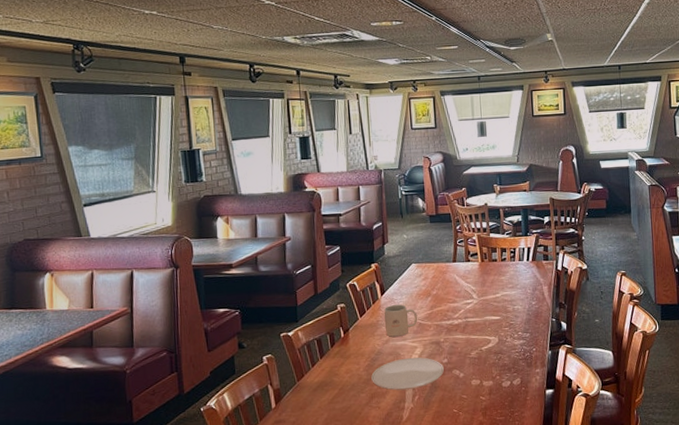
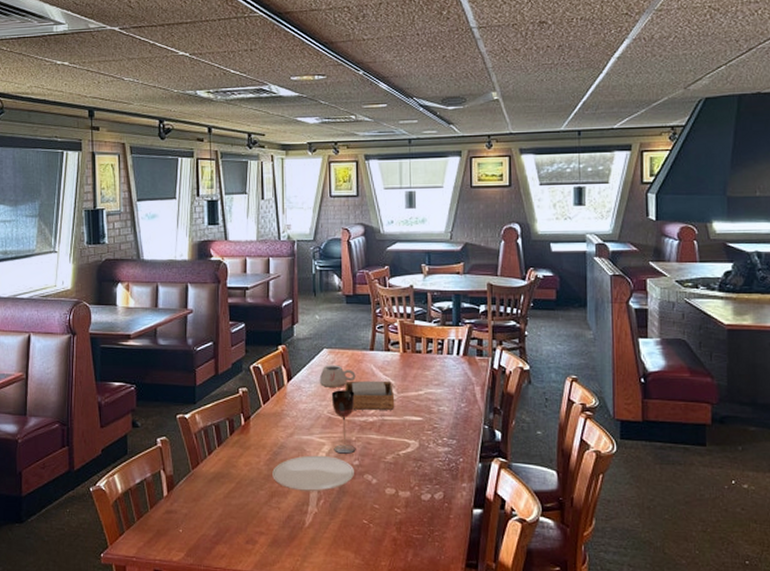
mug: present [384,304,418,338] -> none [289,394,328,431]
cup: none [409,277,442,298] -> present [319,365,356,387]
wineglass: none [420,298,445,354] -> present [331,390,356,454]
napkin holder: none [432,287,476,315] -> present [345,380,395,410]

